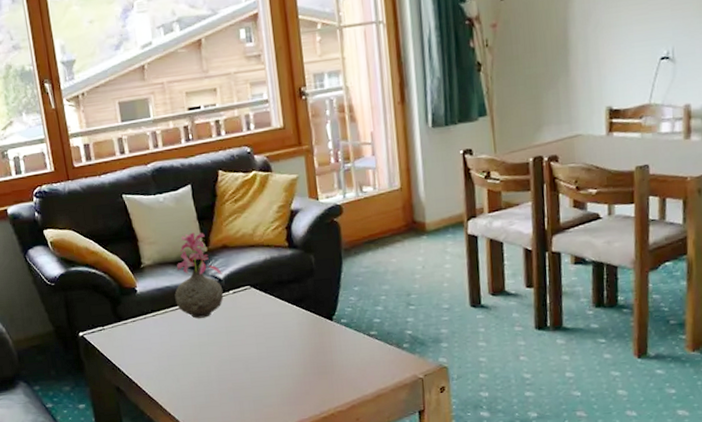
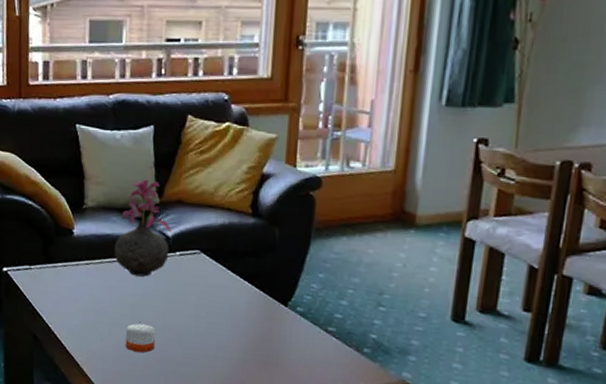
candle: none [197,359,226,385] -> present [125,323,156,353]

